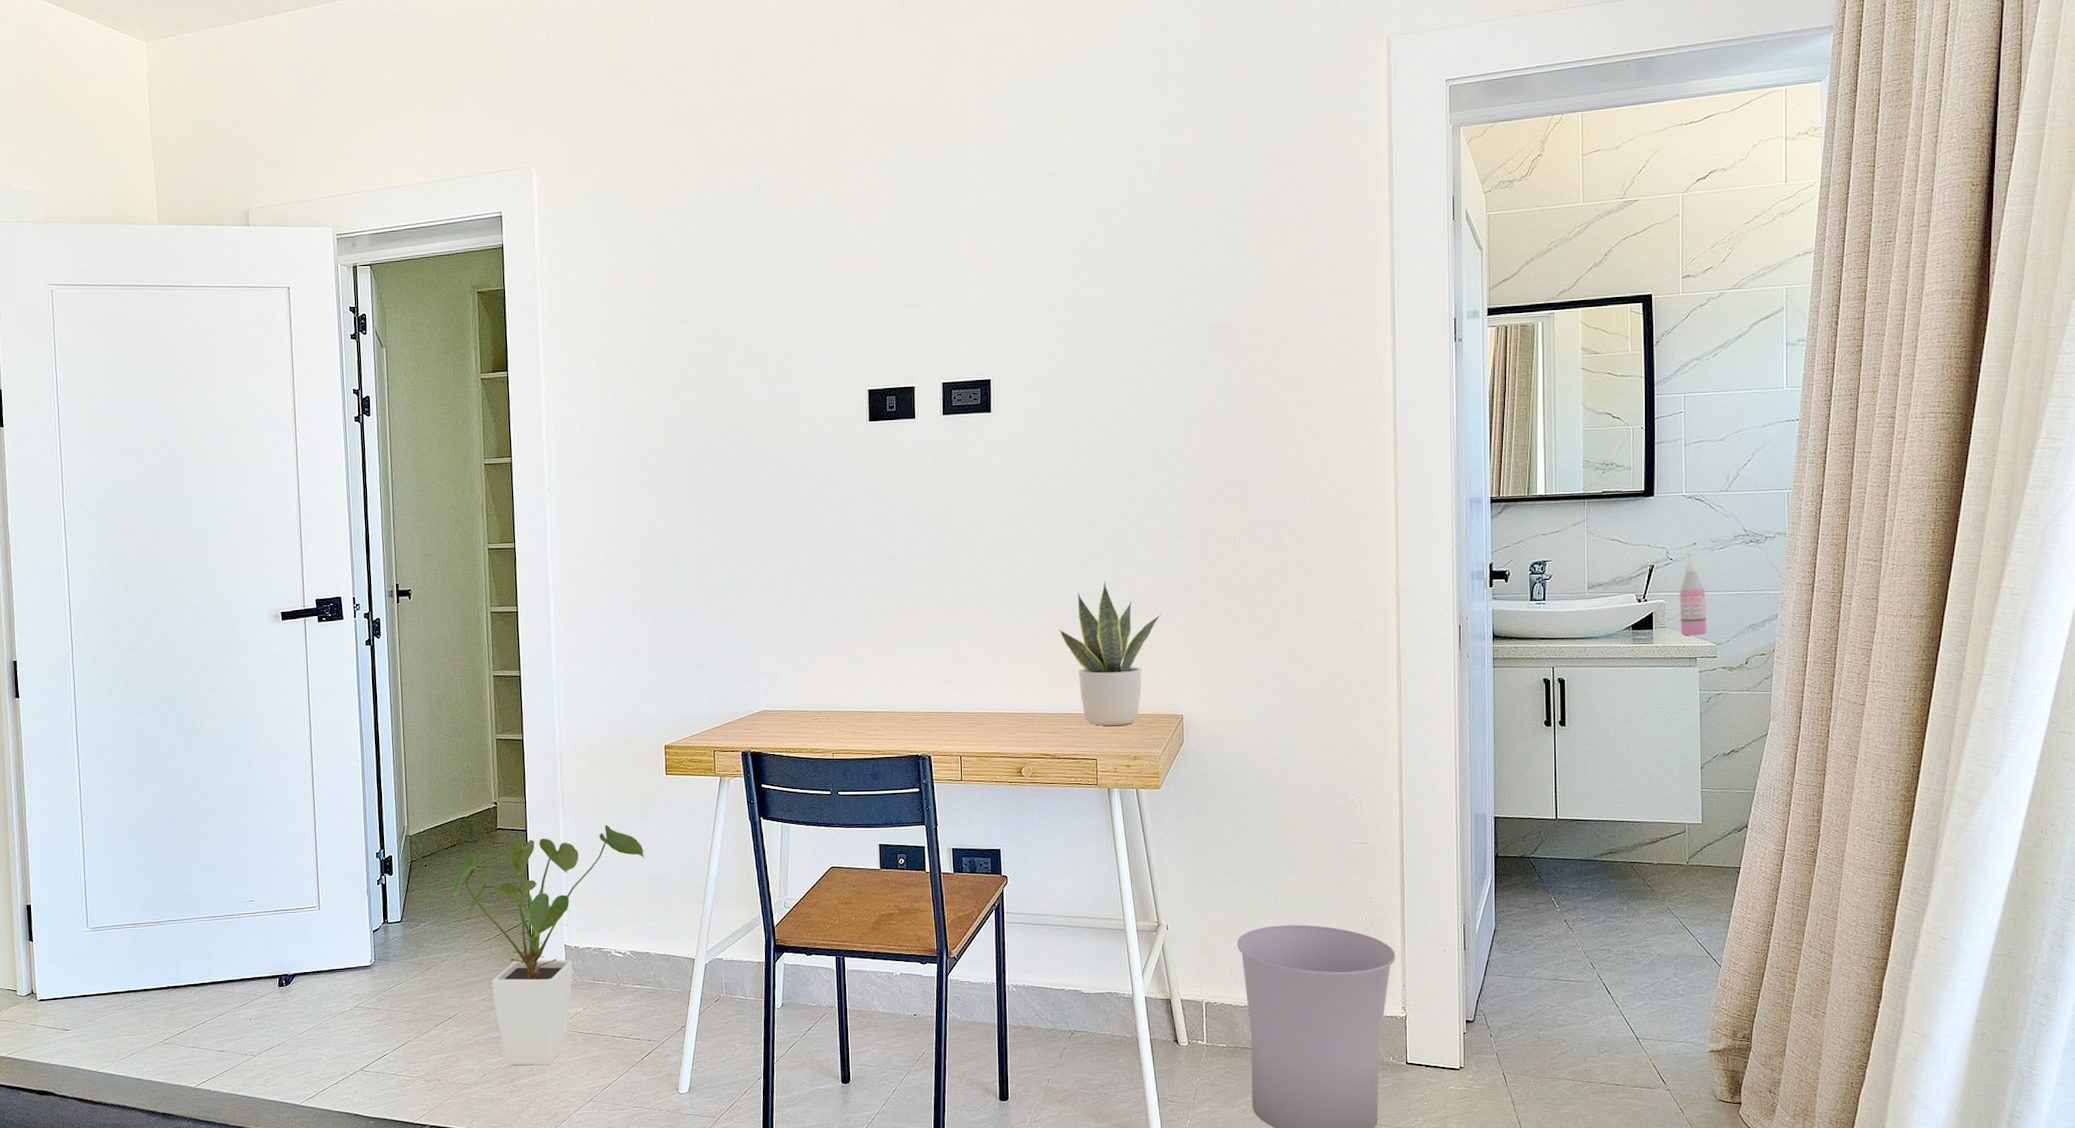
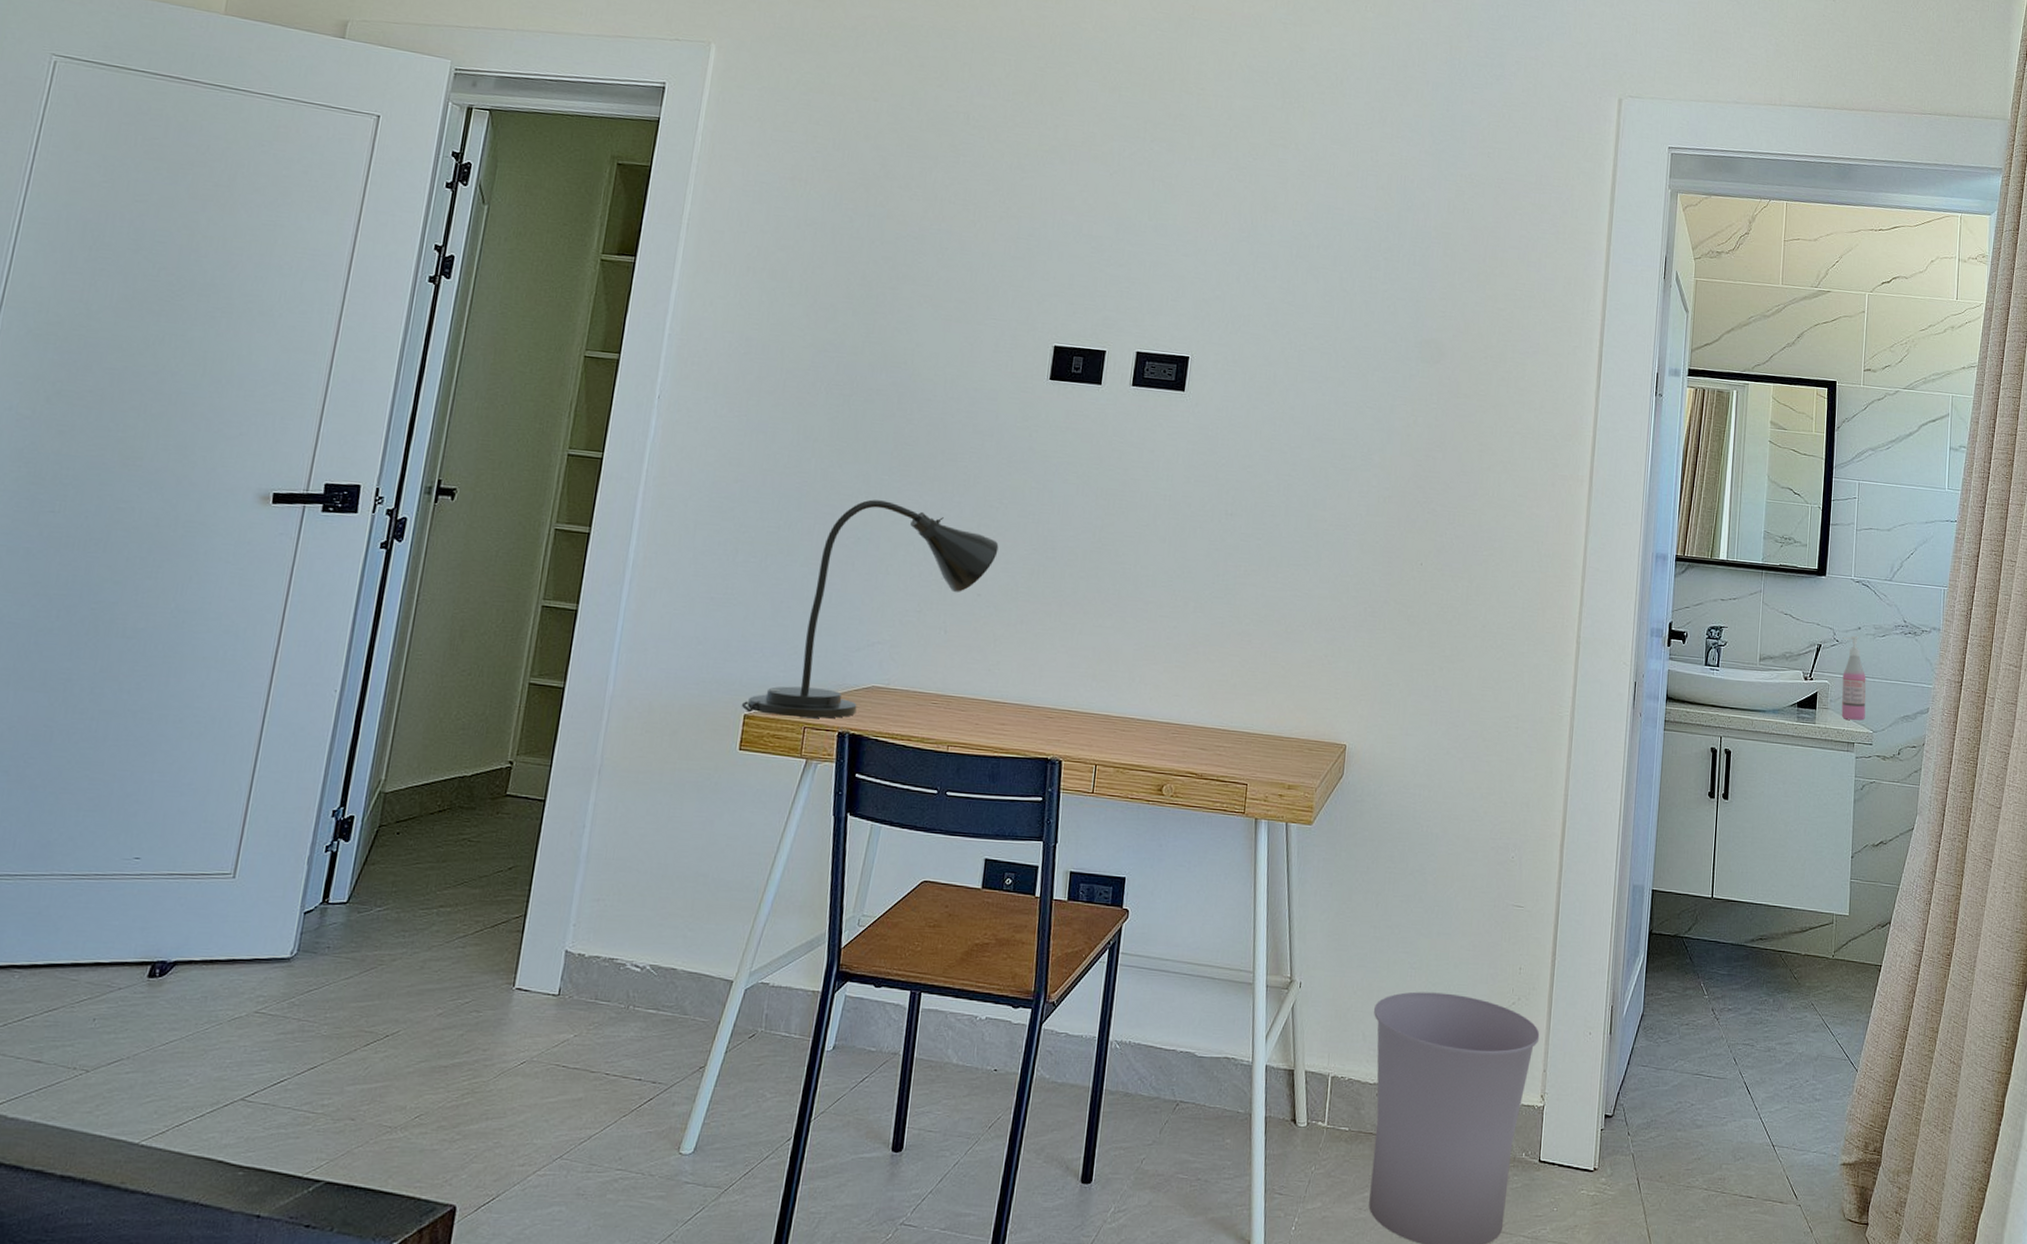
house plant: present [453,824,645,1066] -> none [428,803,694,1108]
desk lamp: none [660,551,848,744] -> present [741,499,999,719]
potted plant: present [1059,580,1162,726] -> none [1225,587,1338,750]

